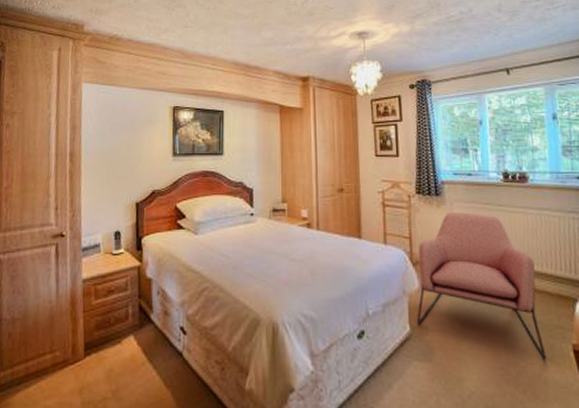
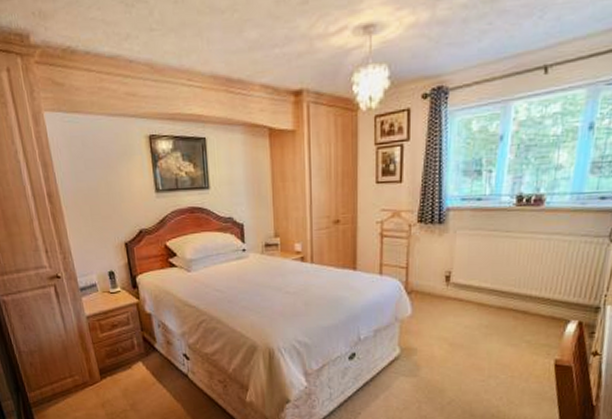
armchair: present [416,212,547,359] -> none [406,240,533,373]

